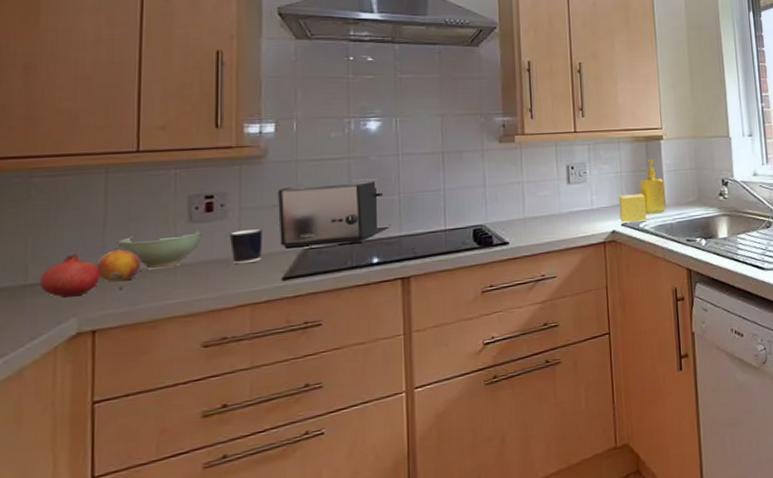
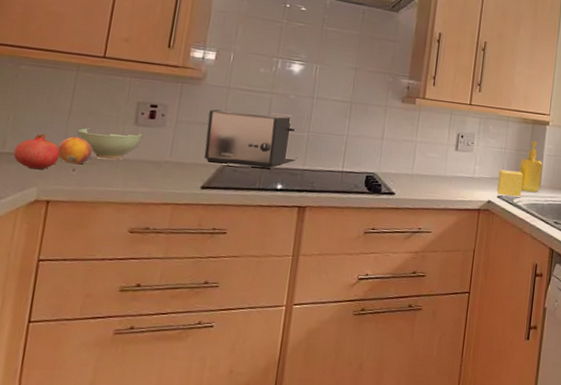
mug: present [229,229,263,265] -> none [164,139,192,169]

